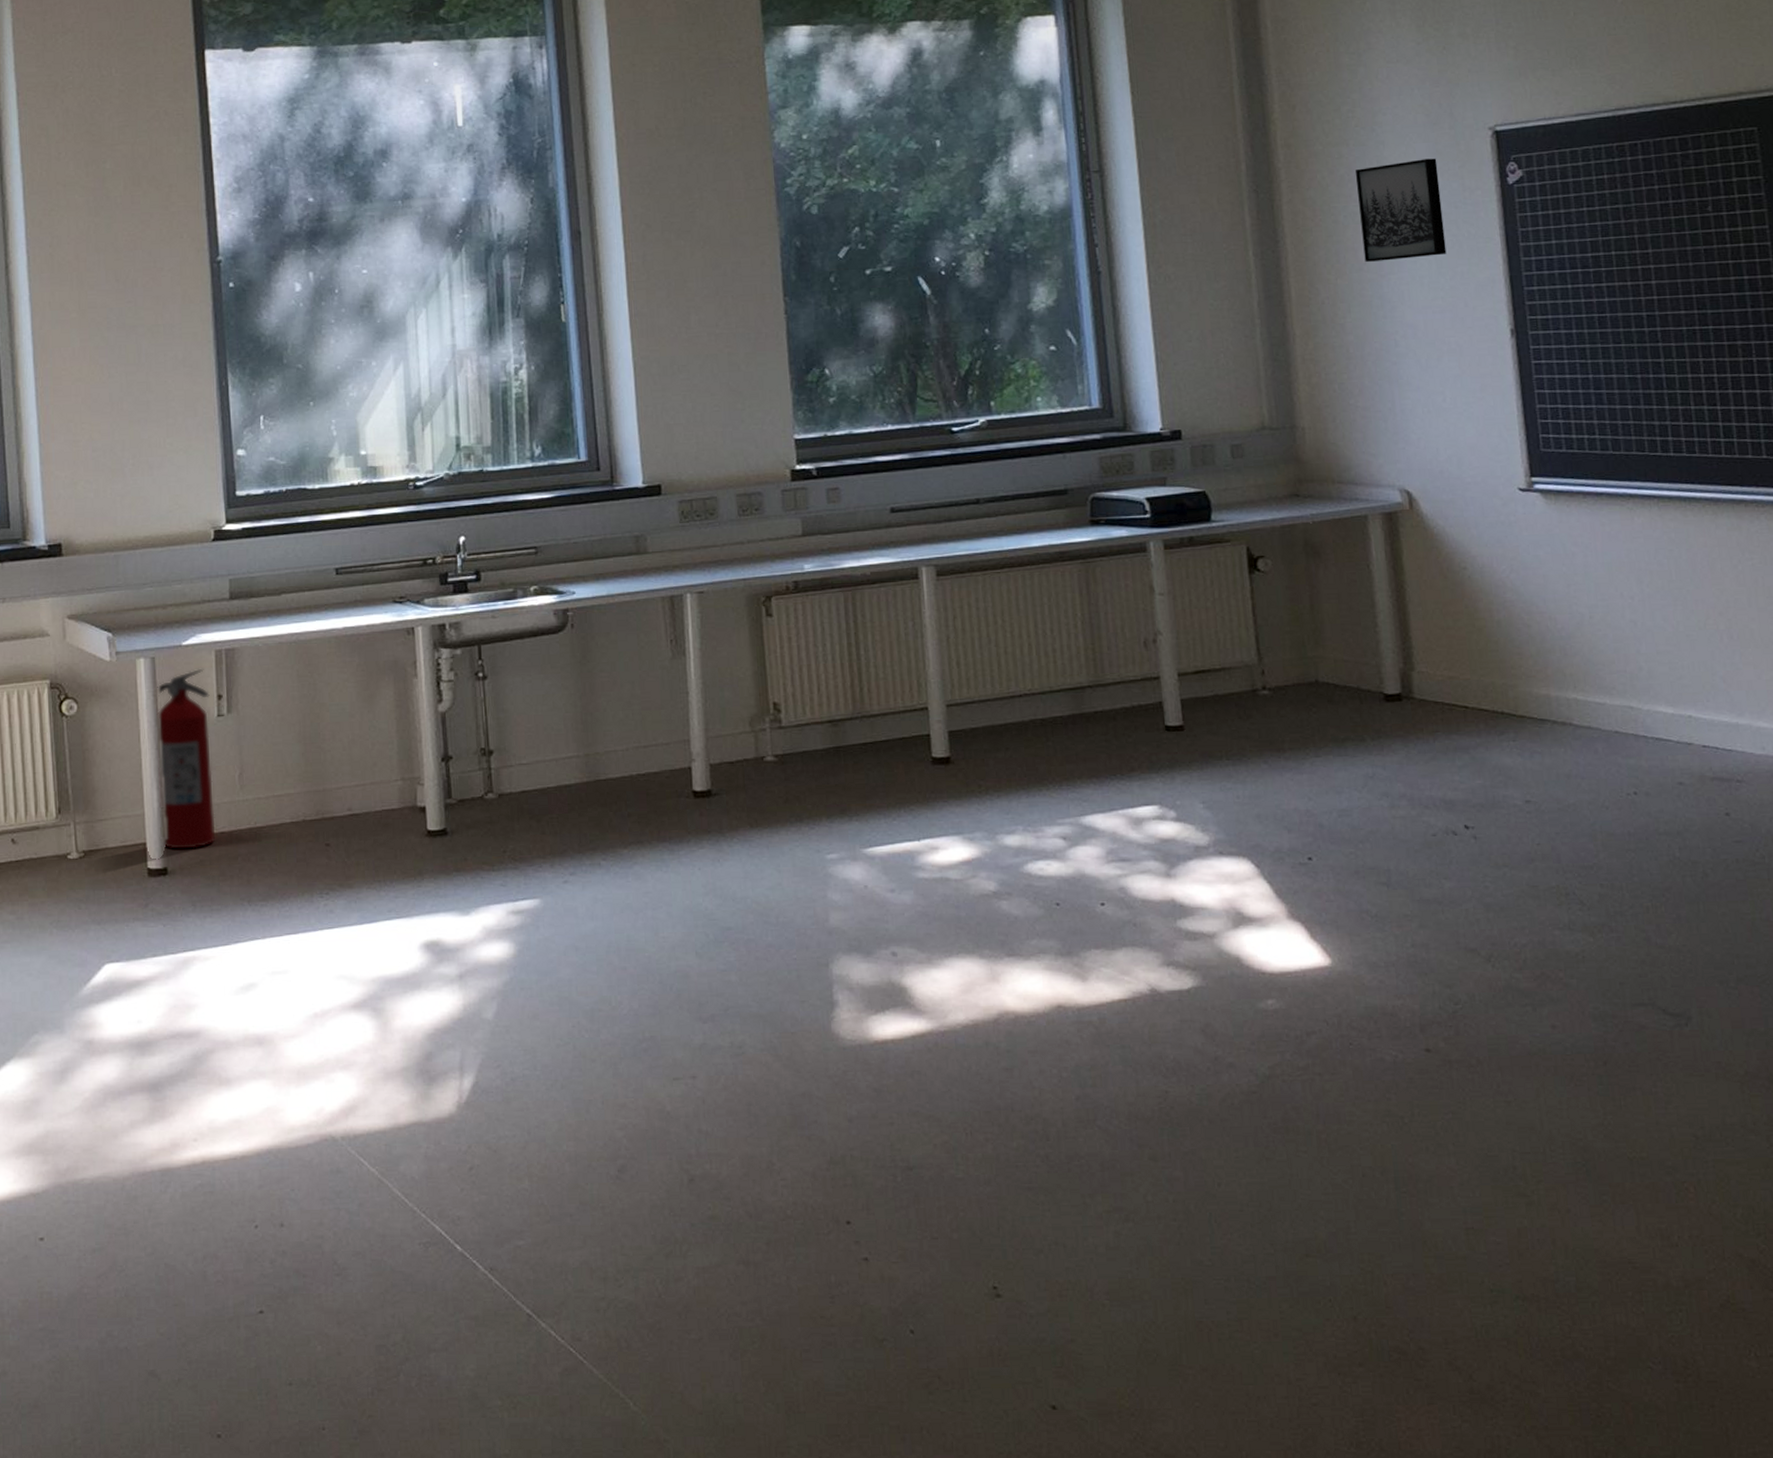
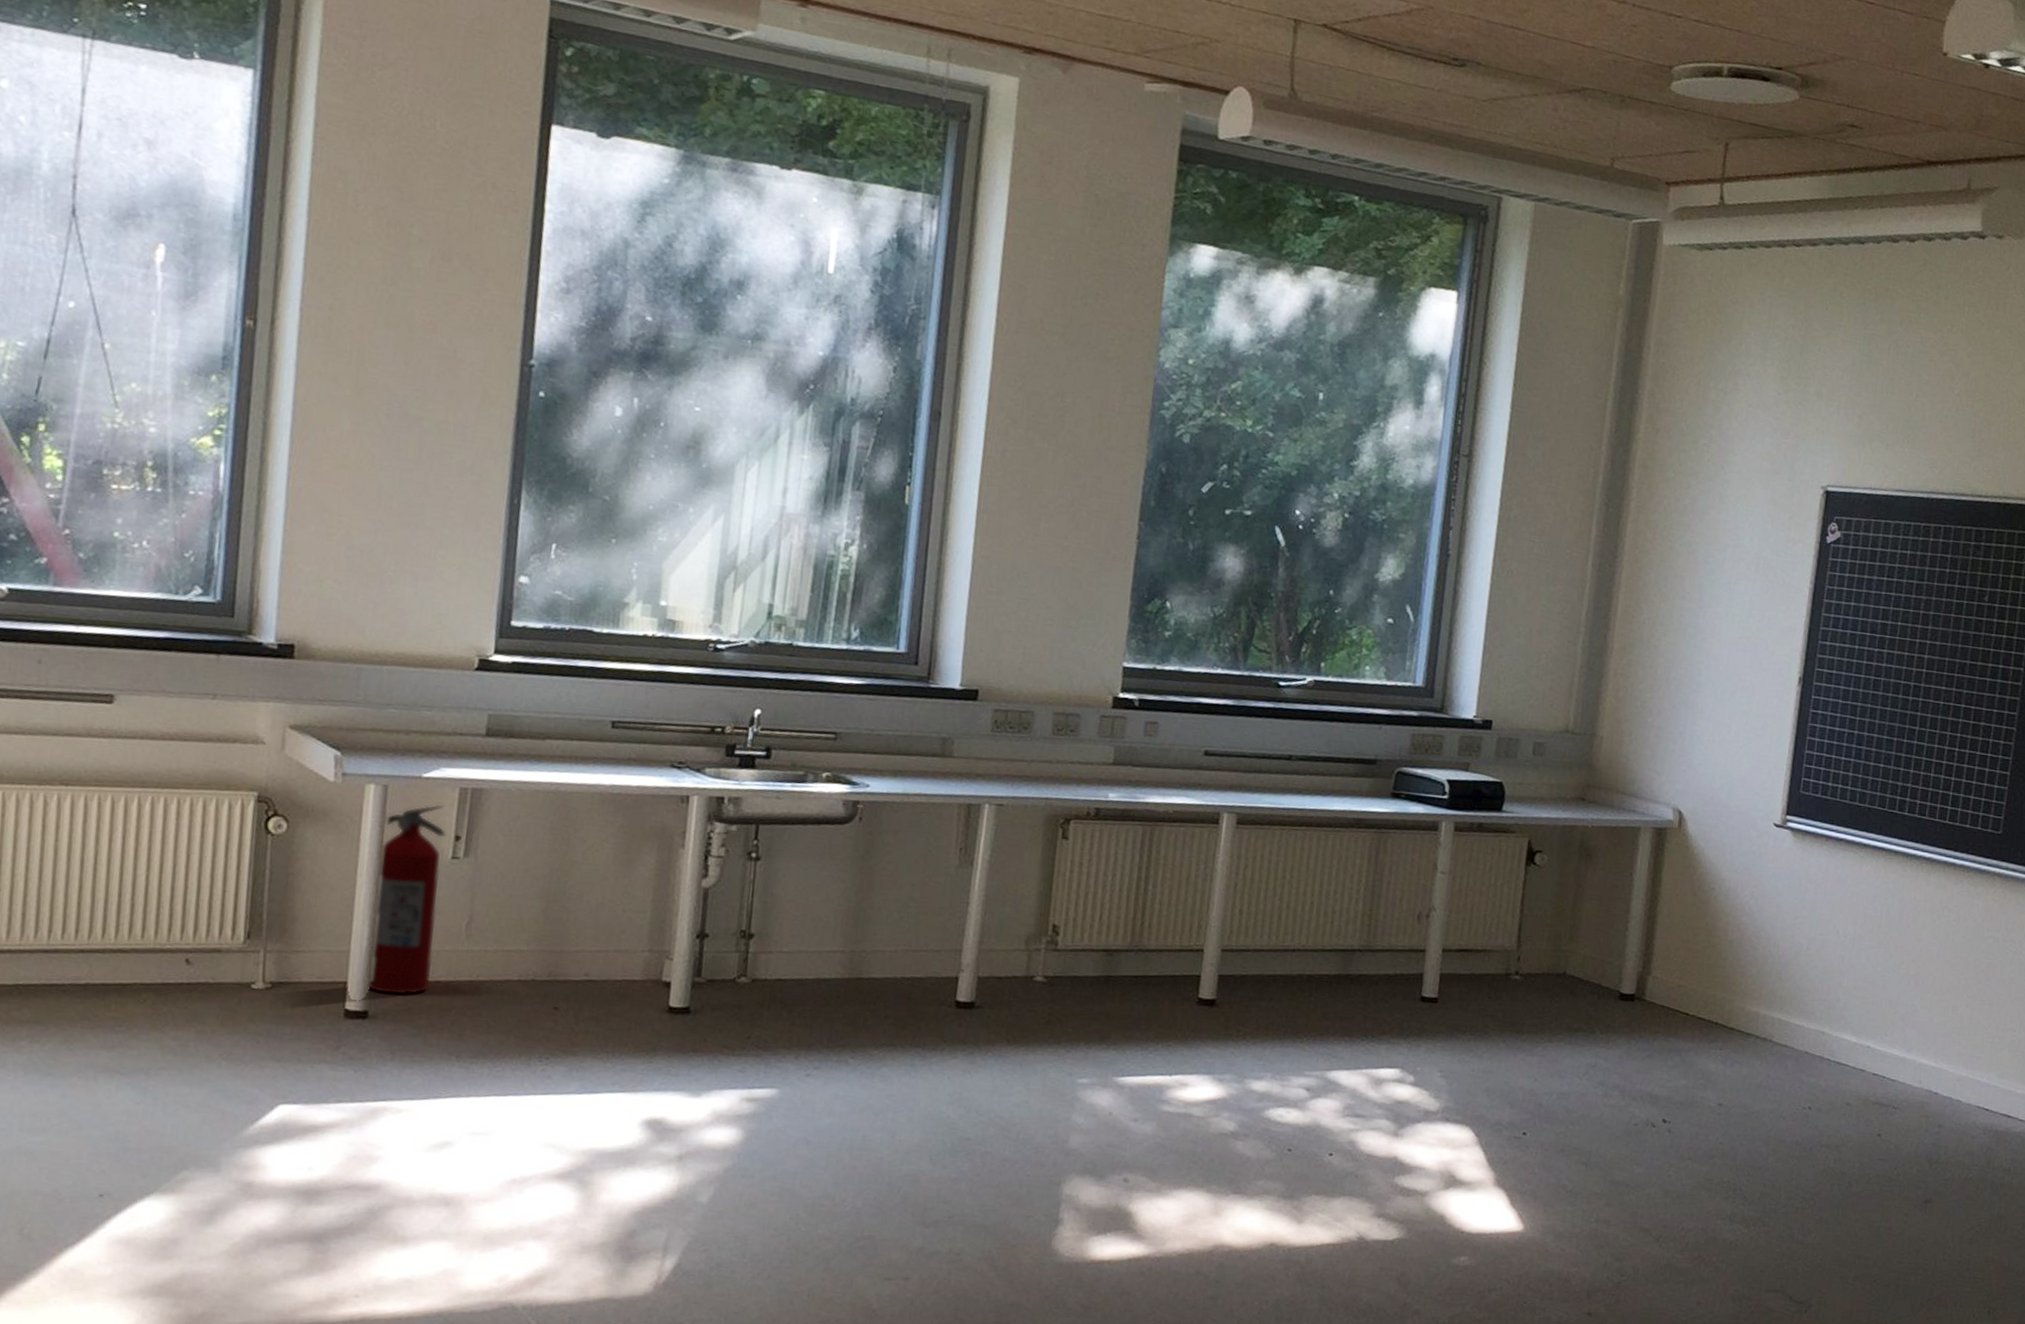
wall art: present [1354,158,1447,262] -> none [1689,502,1771,598]

